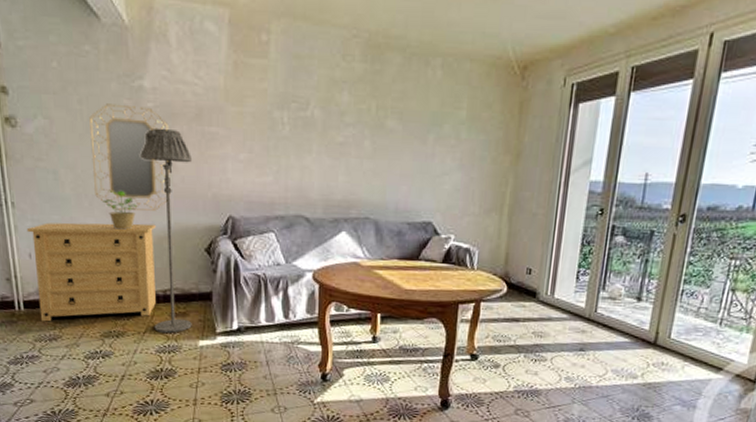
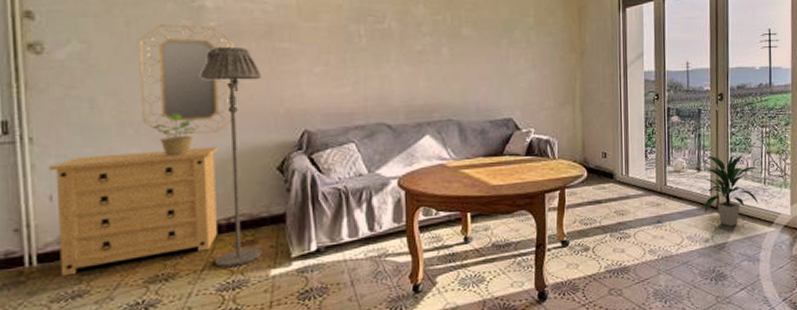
indoor plant: none [637,285,717,366] -> present [703,154,759,226]

